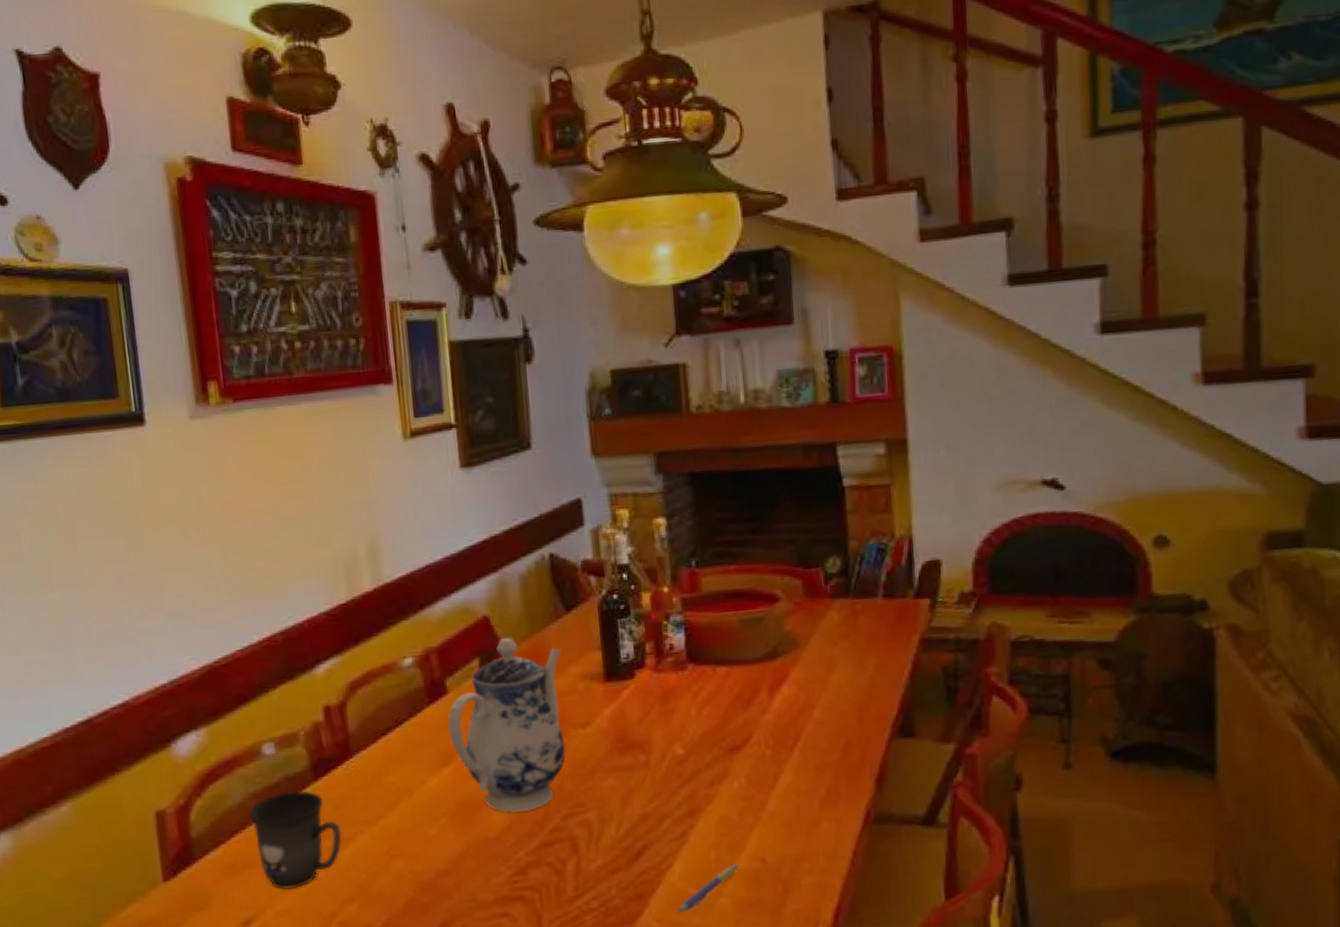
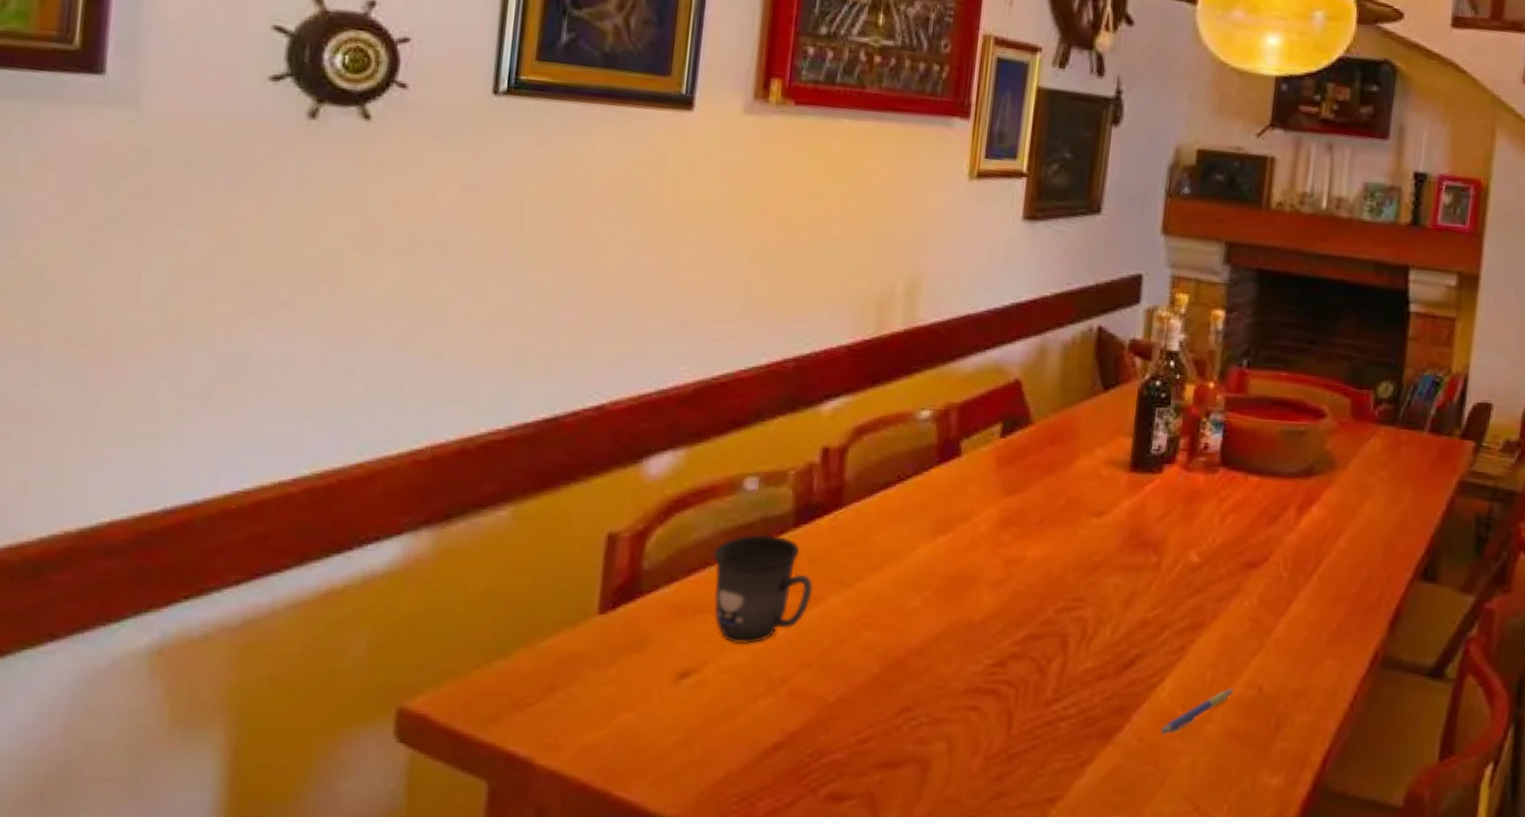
teapot: present [447,638,566,813] -> none [952,407,1091,598]

